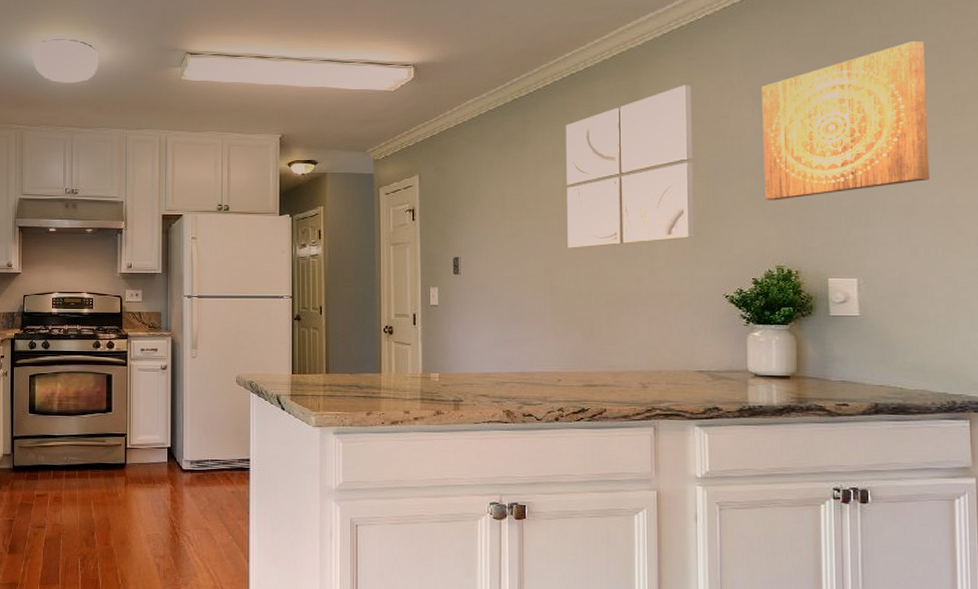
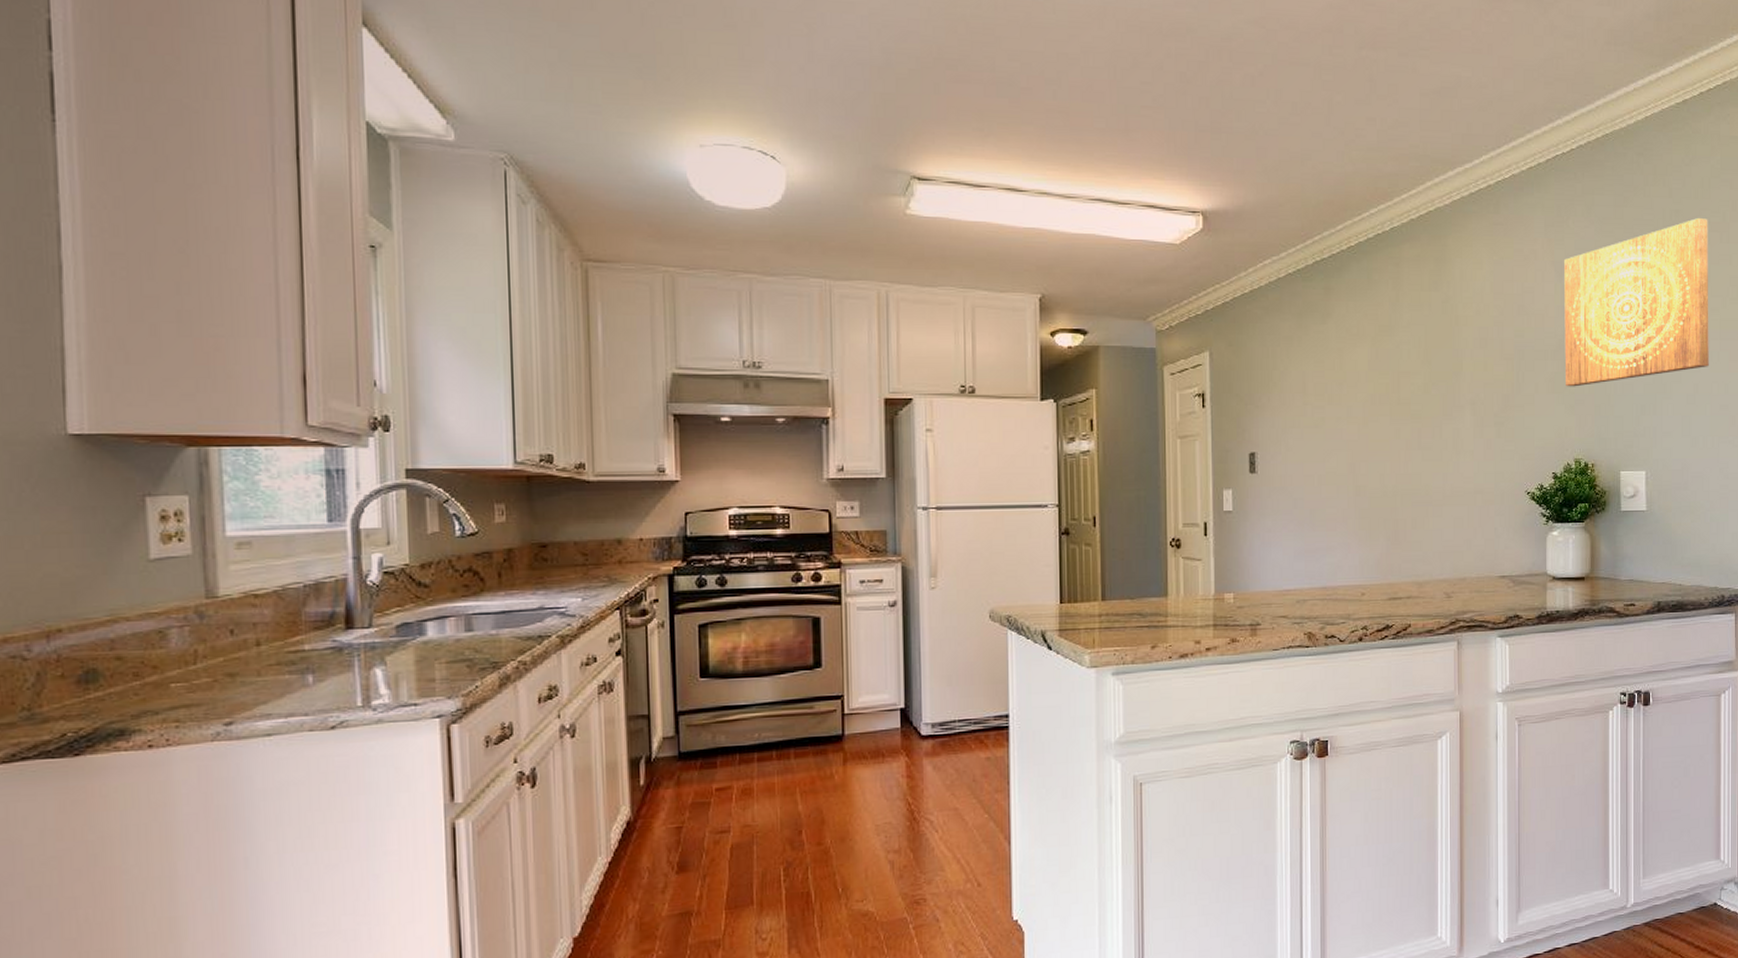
wall art: present [565,85,695,248] -> none [1370,253,1499,441]

